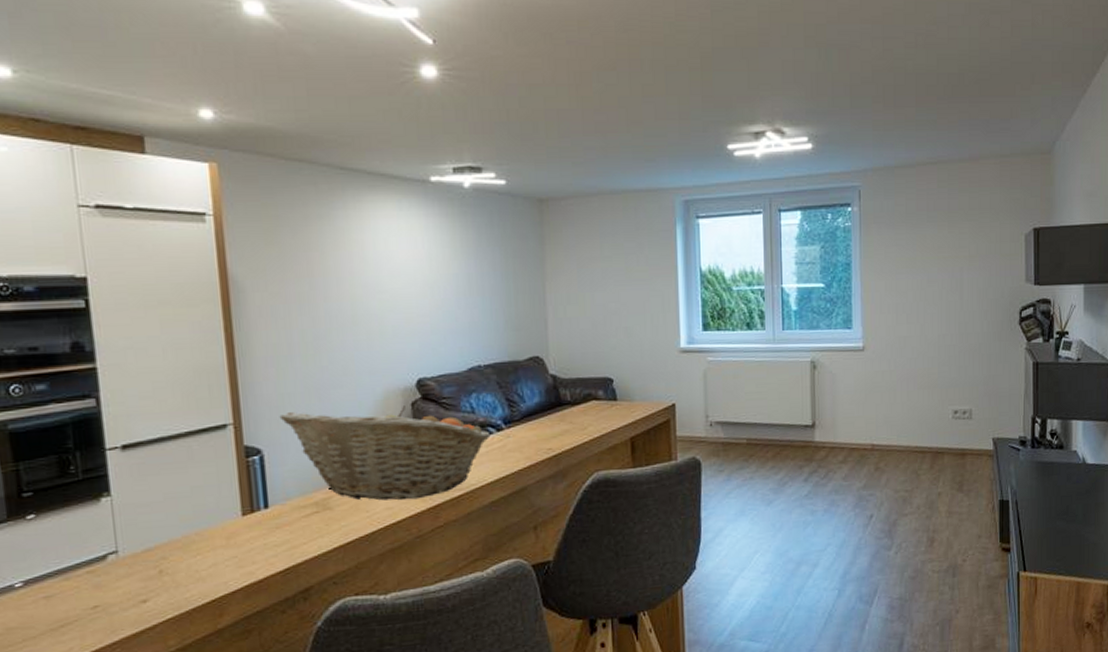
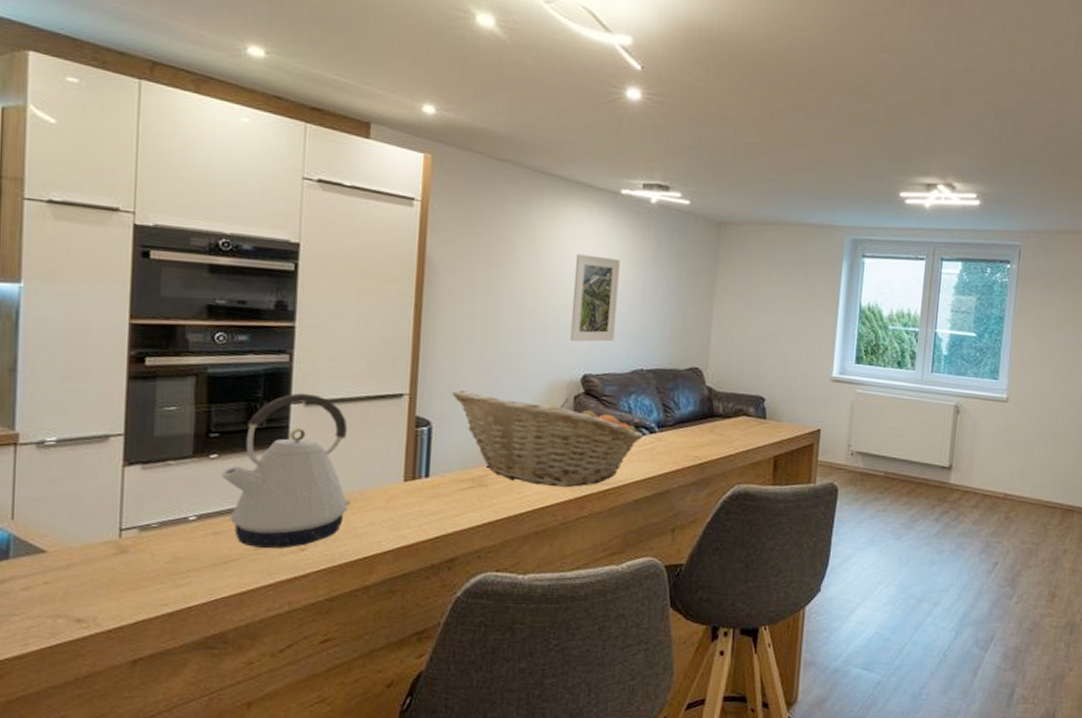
kettle: none [42,437,189,607] -> present [221,392,351,549]
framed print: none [391,251,445,346] -> present [569,254,620,342]

